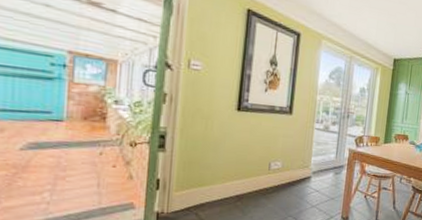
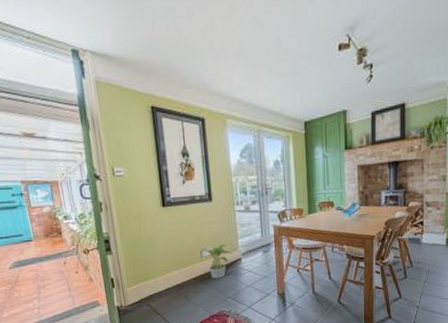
potted plant: none [269,160,303,195] -> present [200,244,232,279]

